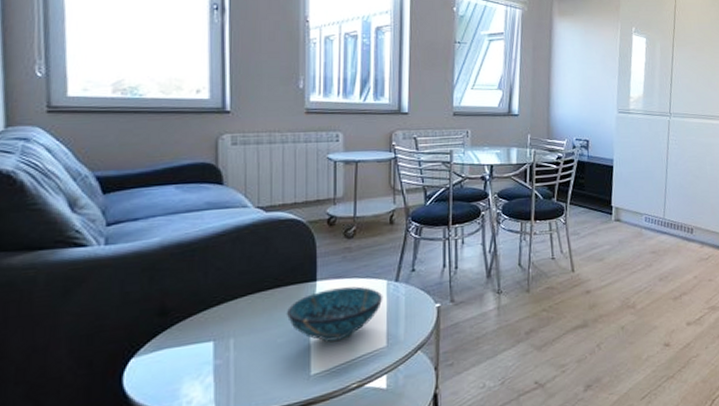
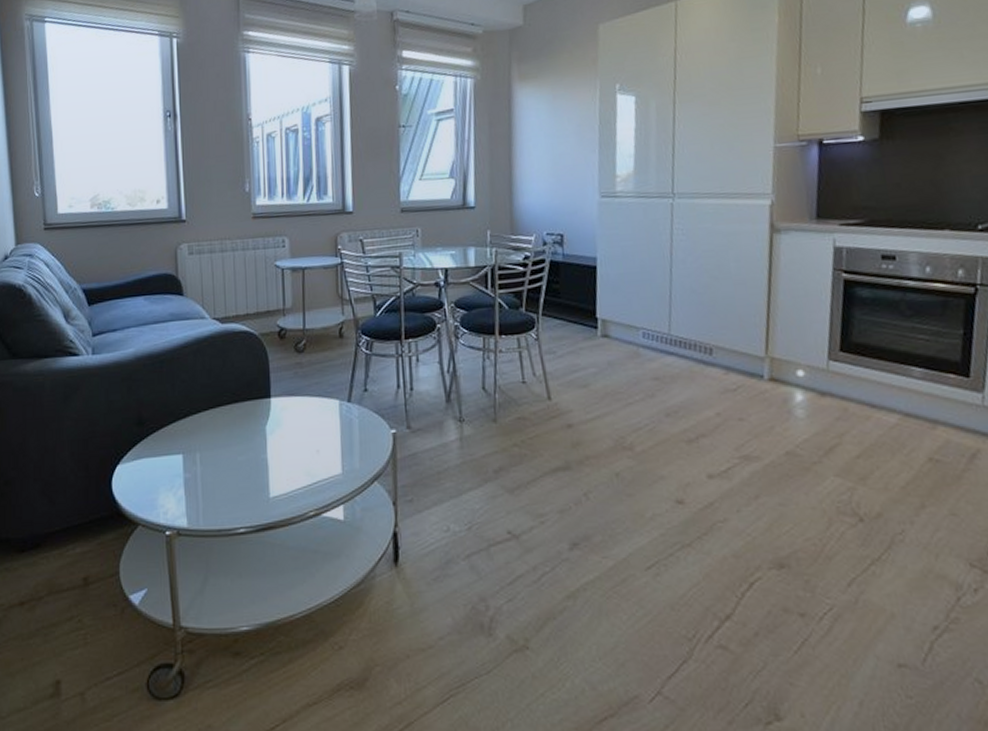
decorative bowl: present [286,286,383,342] -> none [244,405,336,463]

